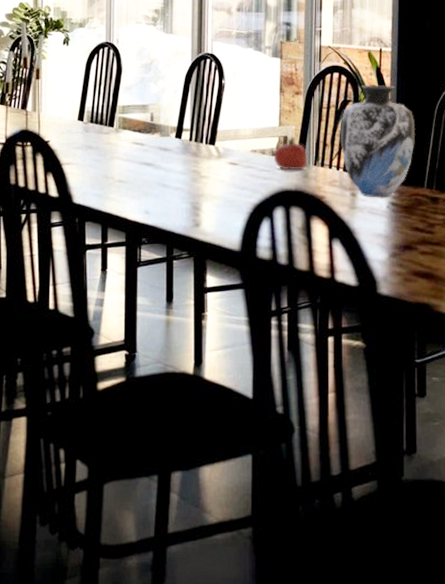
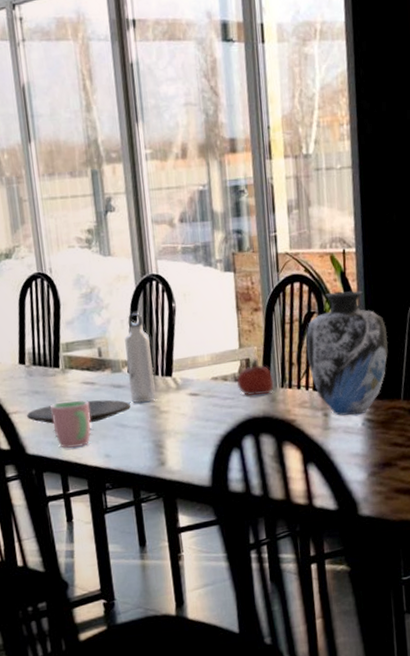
plate: none [77,159,174,179] -> present [26,399,130,424]
cup: none [101,158,136,202] -> present [50,400,91,449]
water bottle: none [175,85,199,167] -> present [124,312,156,404]

